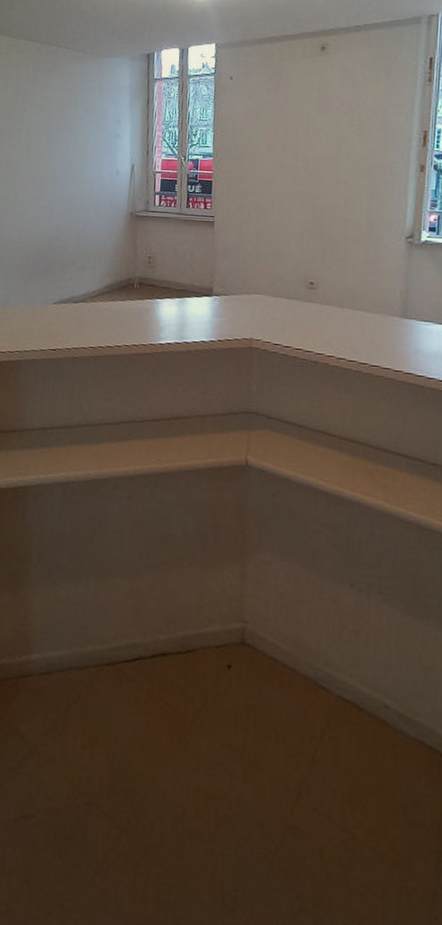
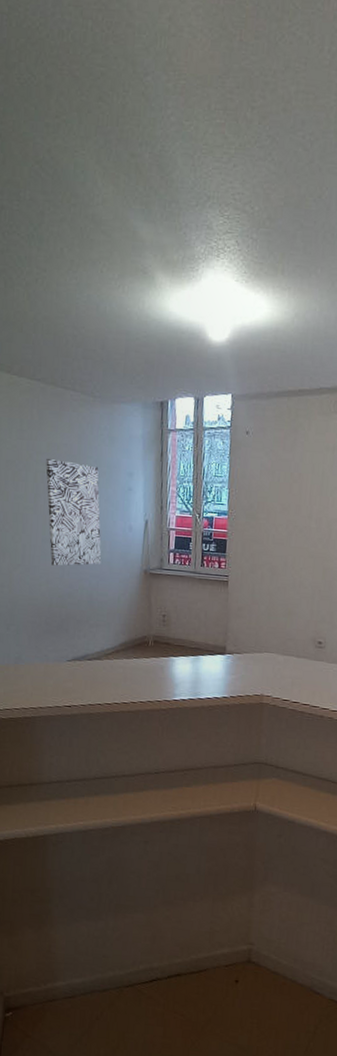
wall art: none [38,110,89,211] -> present [46,458,102,566]

